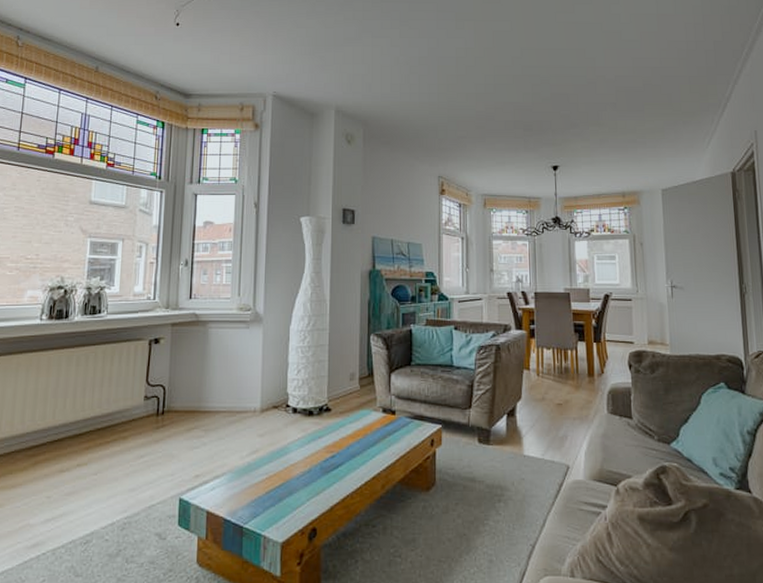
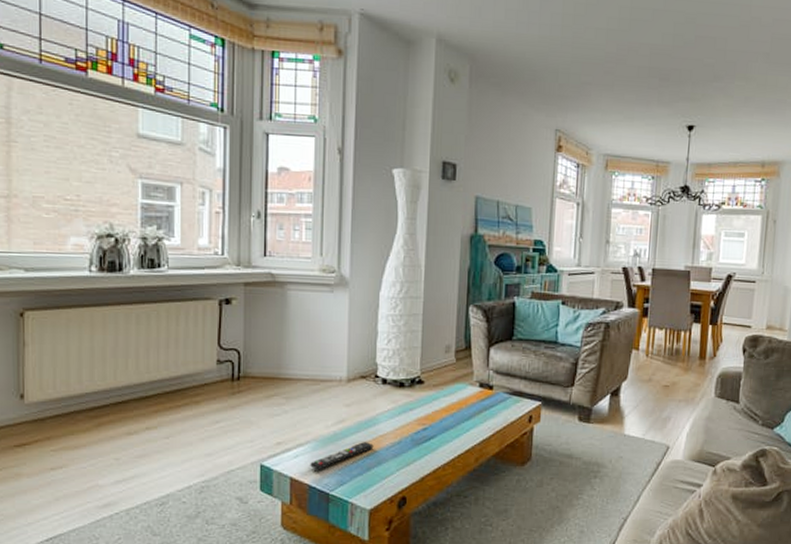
remote control: none [225,470,285,503] -> present [310,441,374,470]

